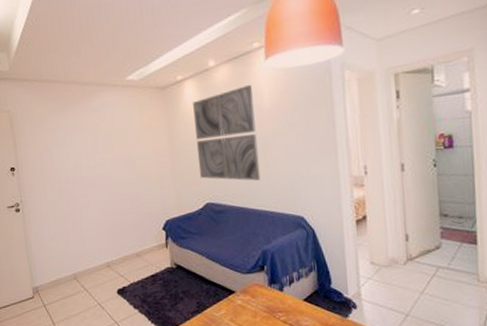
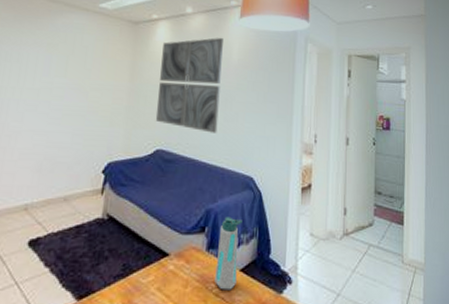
water bottle: none [278,254,302,318] -> present [215,216,242,290]

